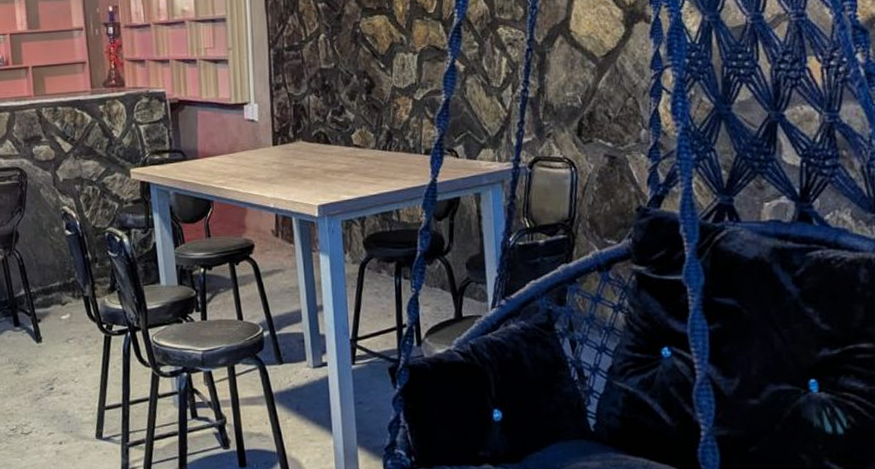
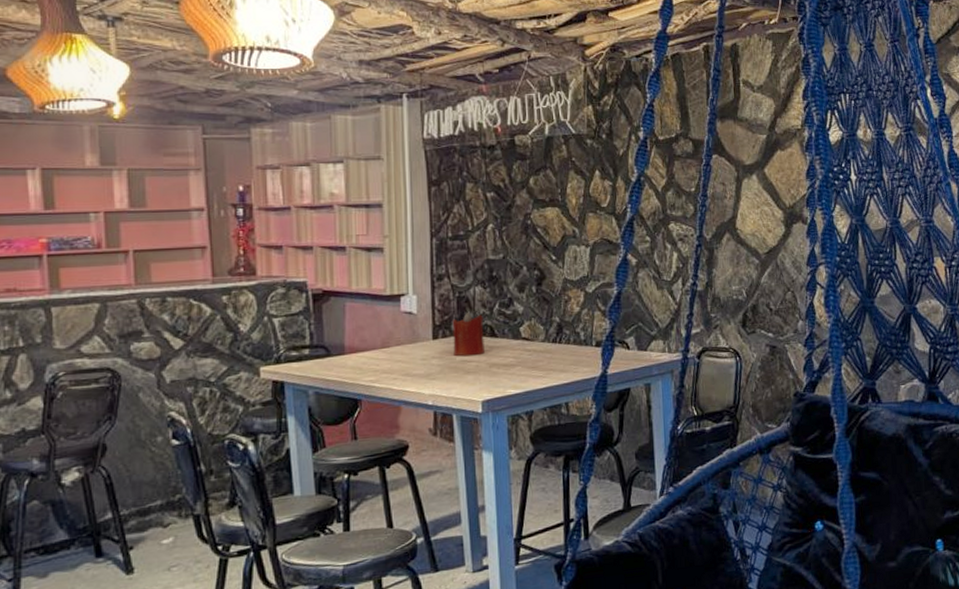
candle: none [290,119,319,163] -> present [452,311,485,357]

